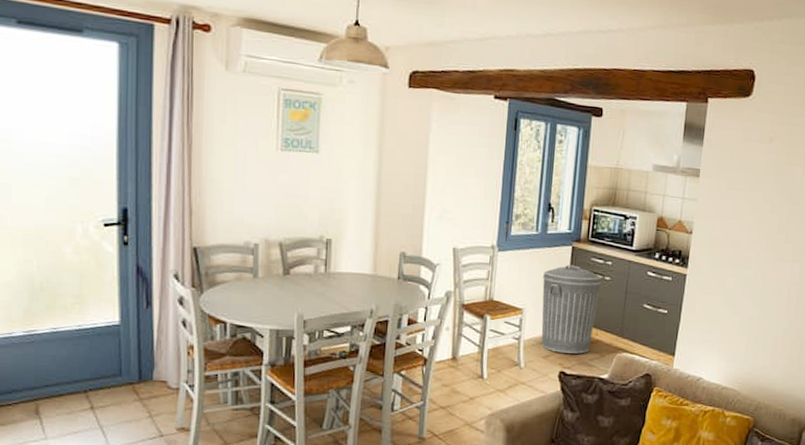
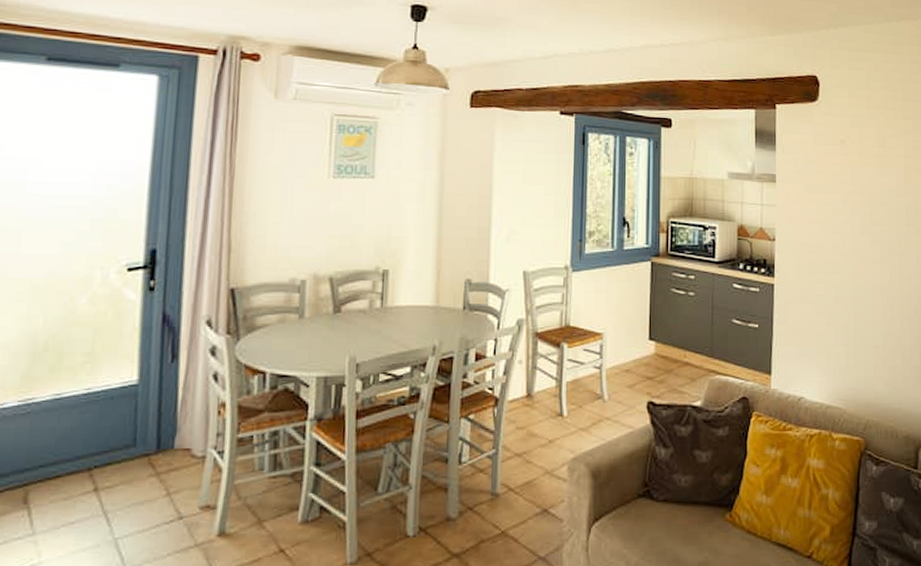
trash can: present [541,265,602,354] -> none [621,282,686,380]

